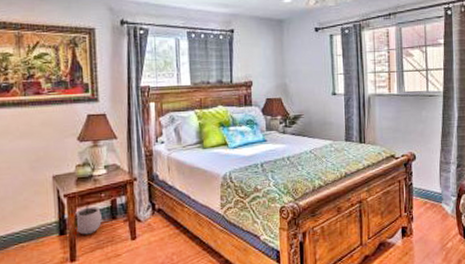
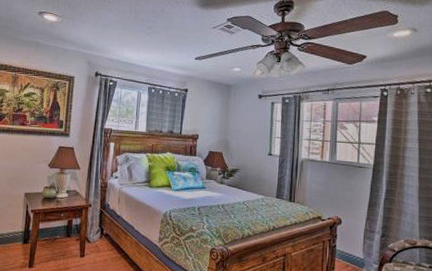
plant pot: present [74,203,102,235] -> none [36,220,59,247]

